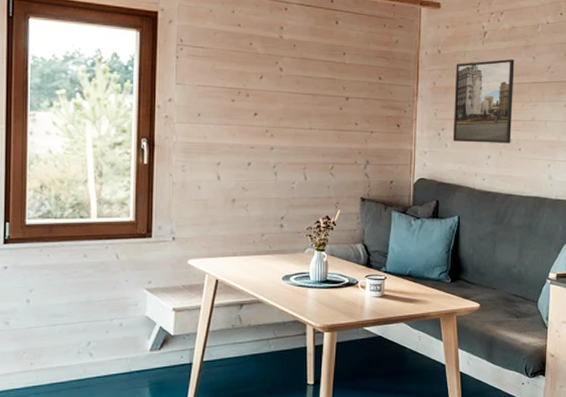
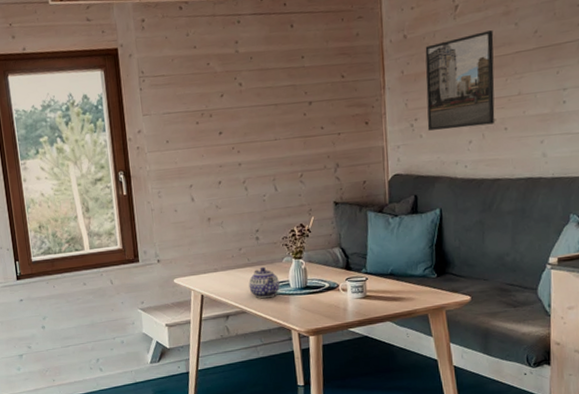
teapot: none [267,255,299,289] -> present [248,266,280,299]

